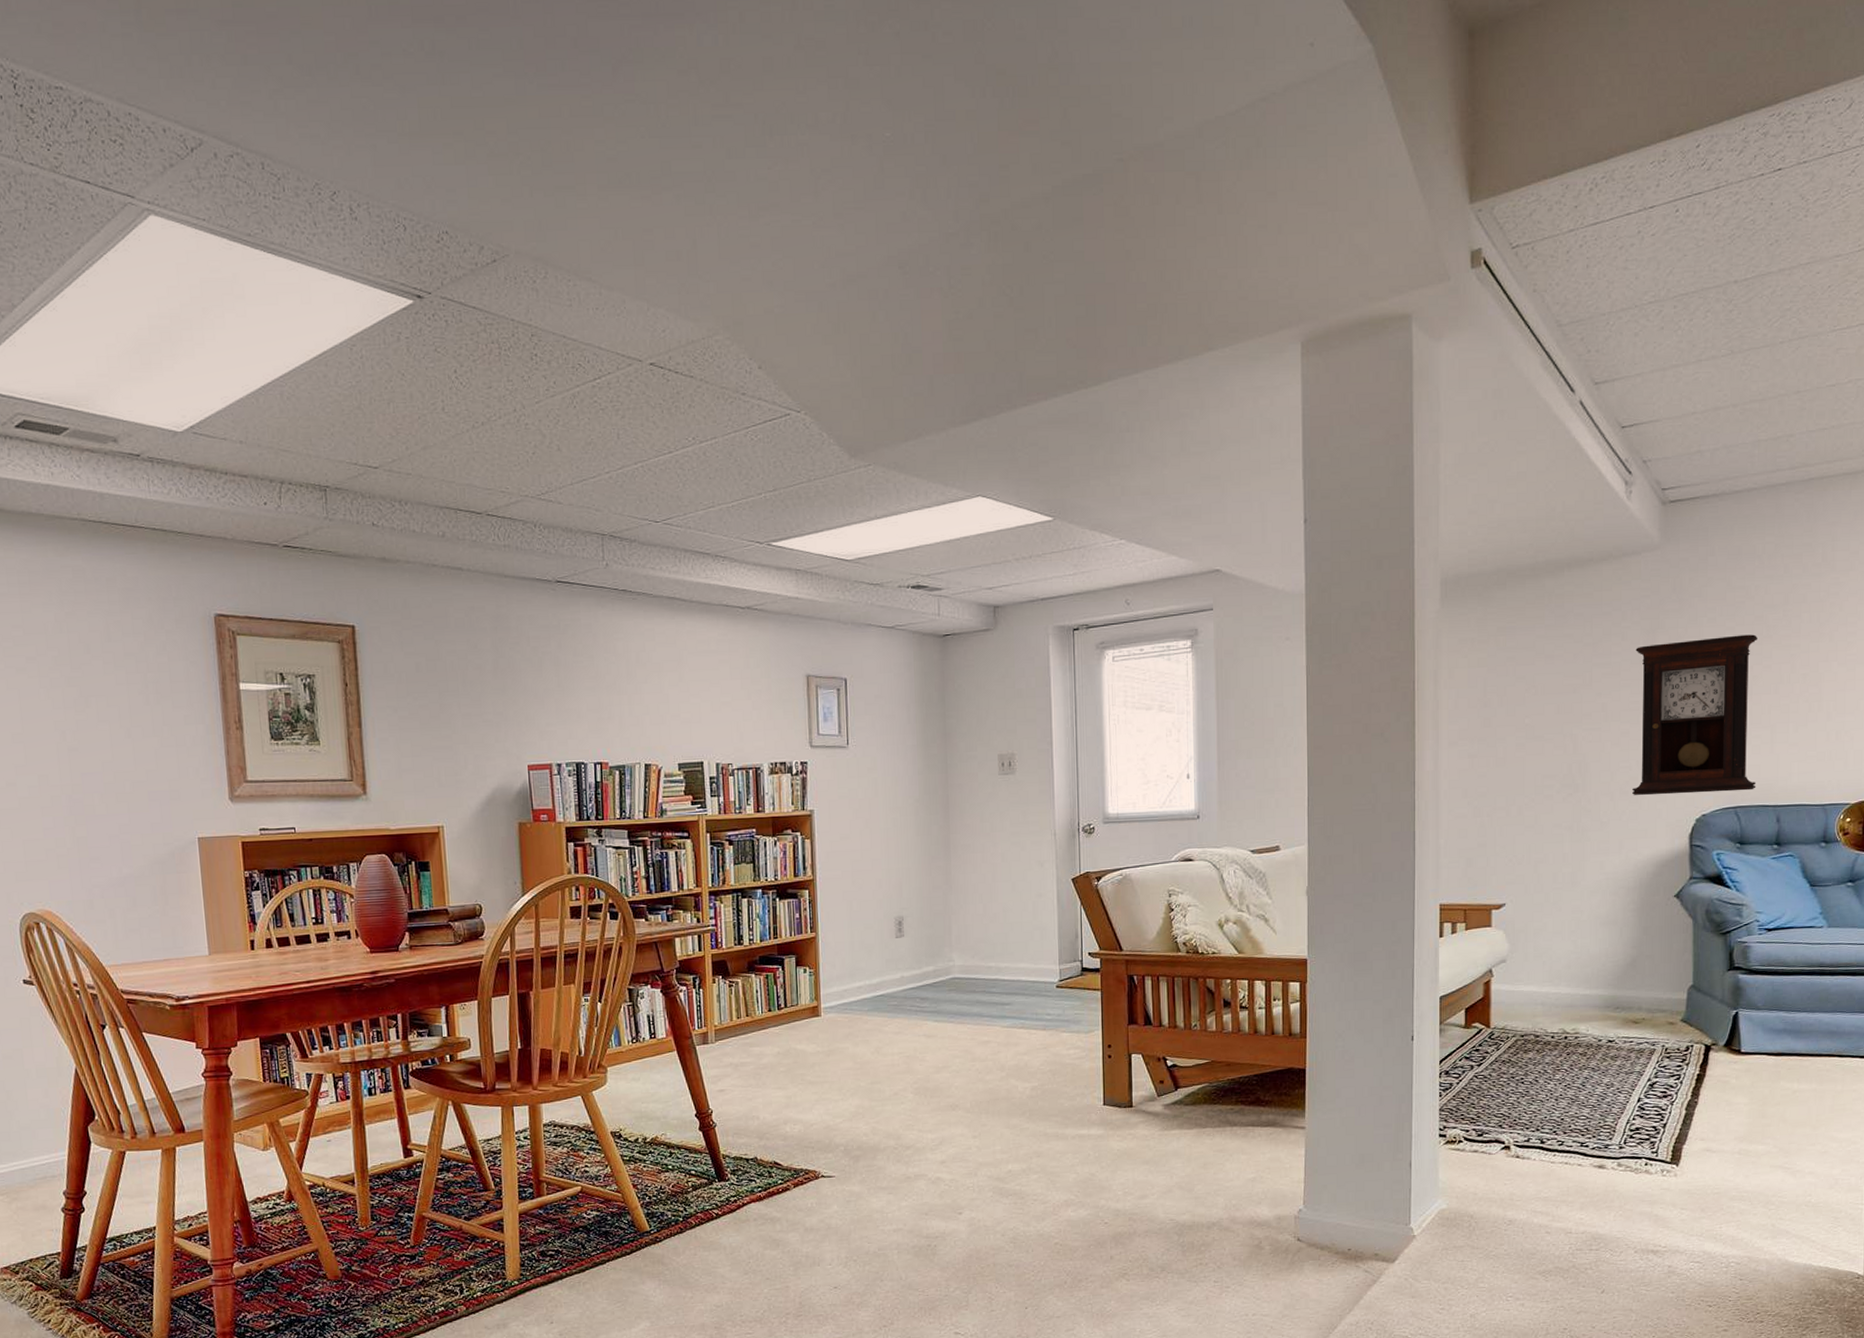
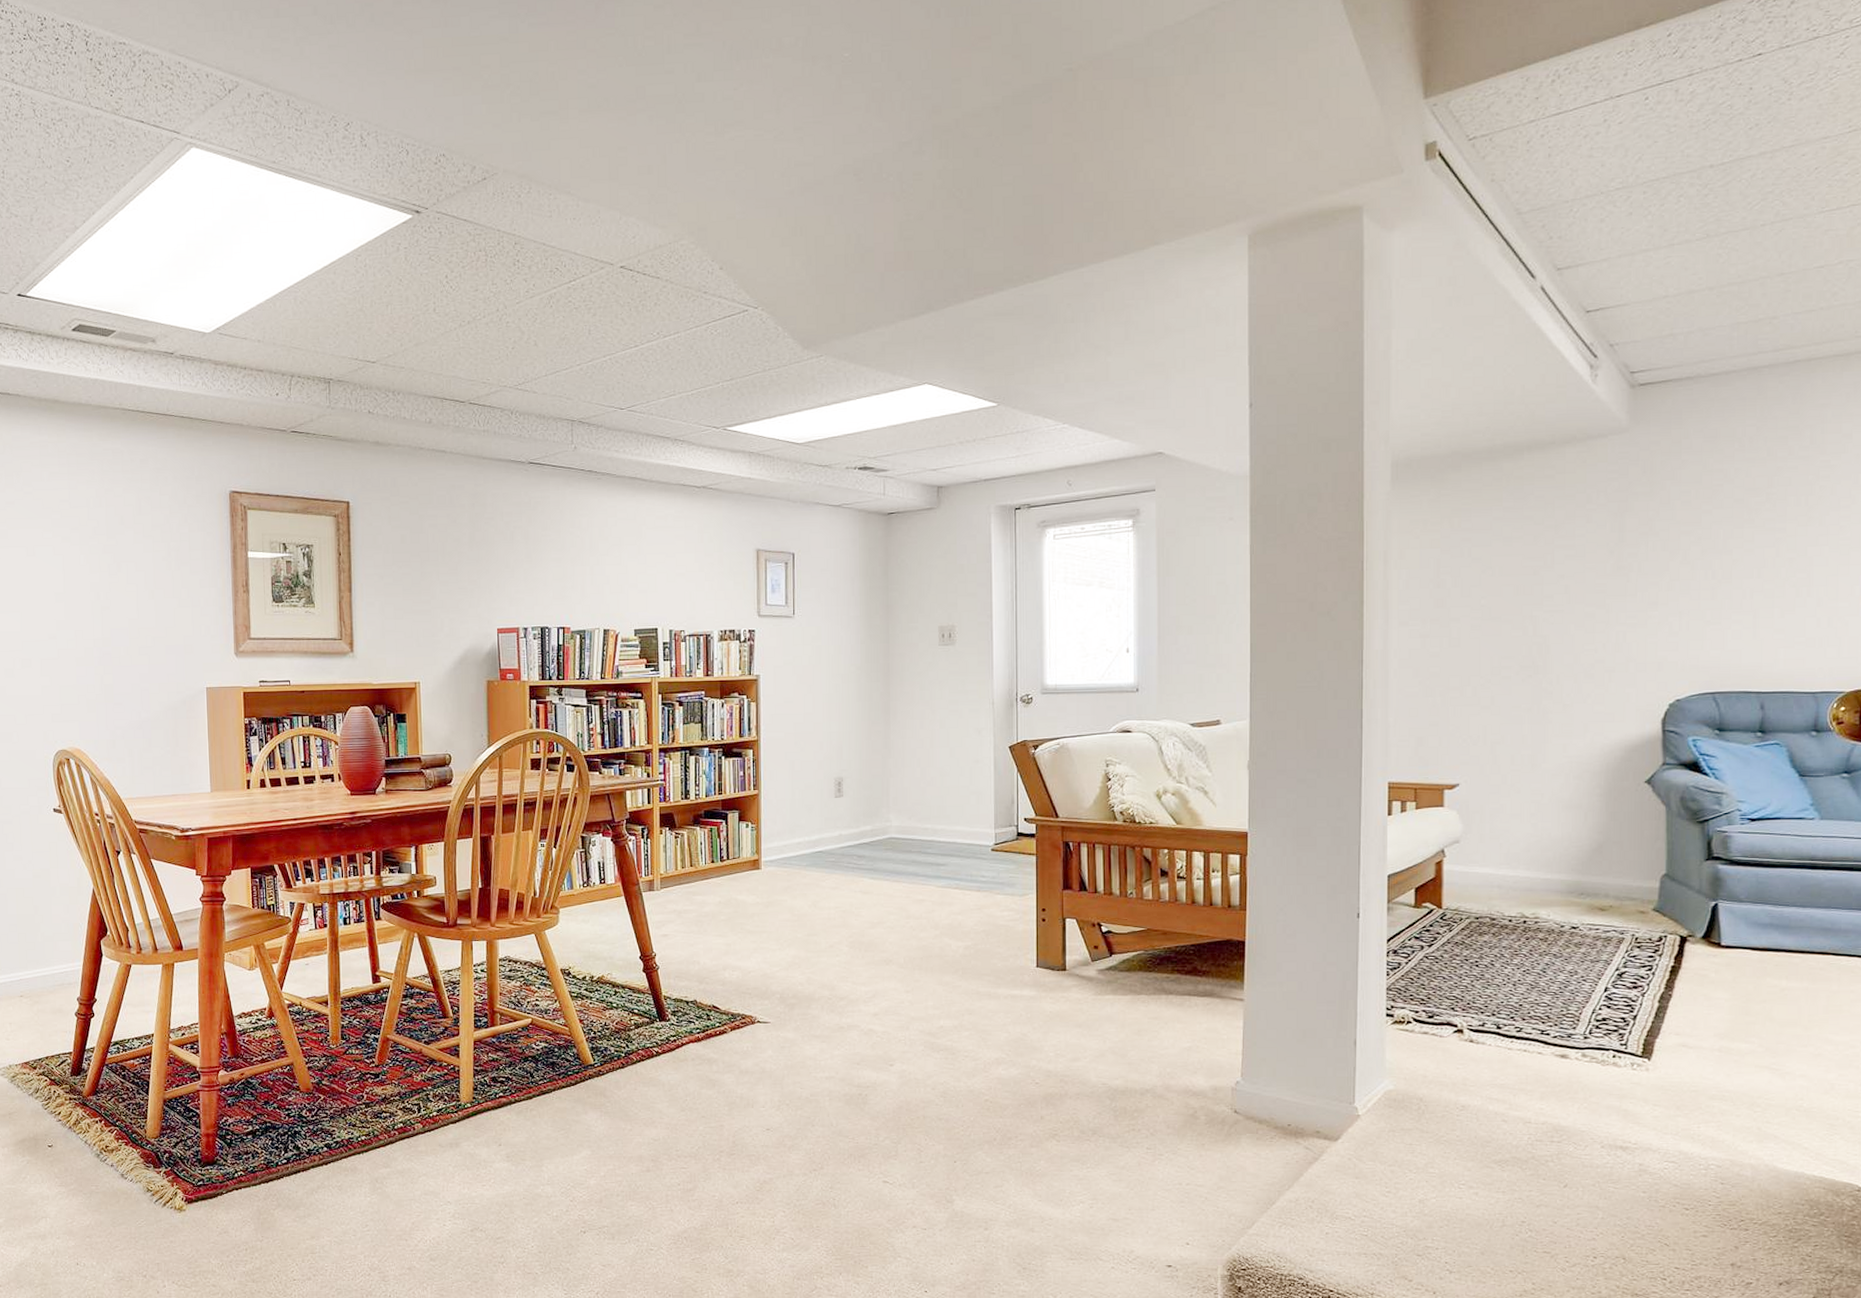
pendulum clock: present [1632,634,1757,796] -> none [1598,517,1737,679]

